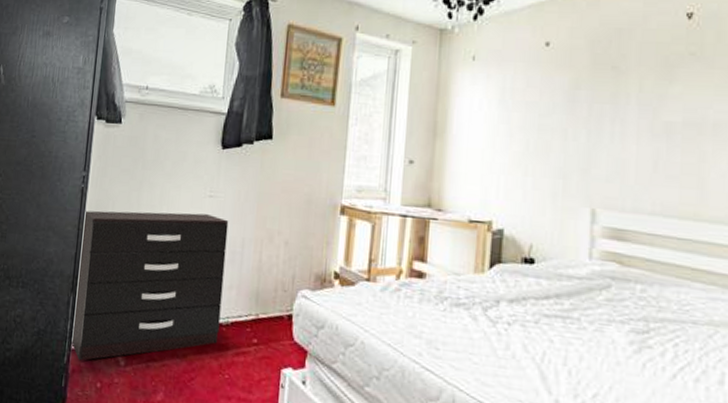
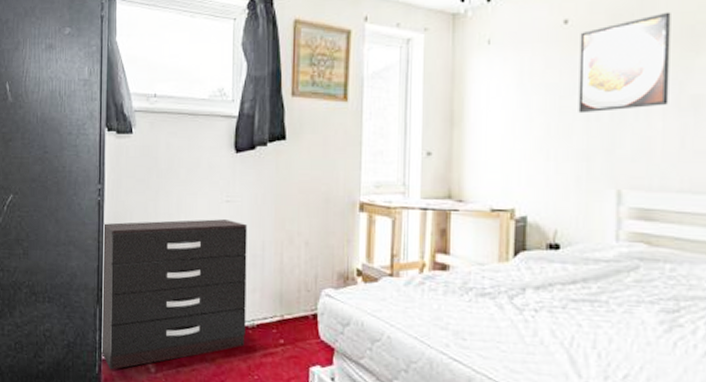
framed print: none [556,41,647,133] -> present [578,11,671,114]

